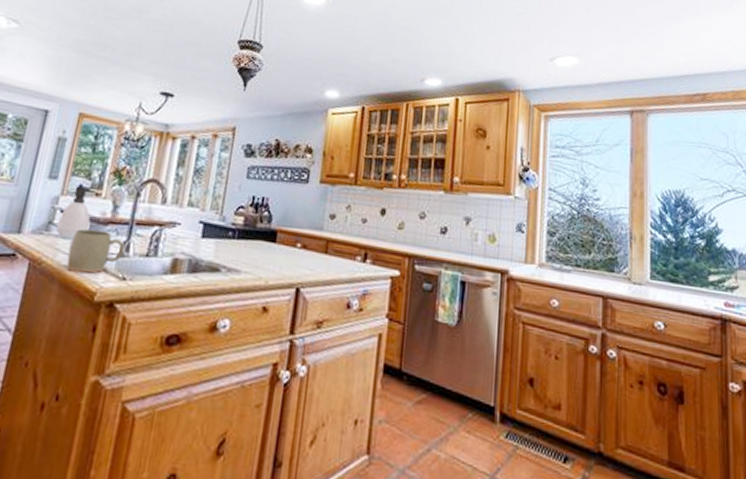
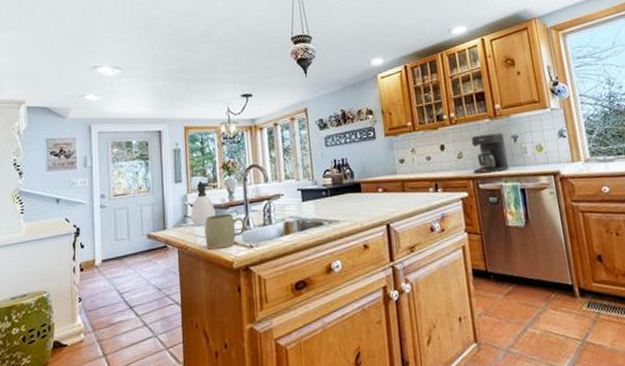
coffee maker: none [412,206,456,256] -> present [471,132,510,174]

